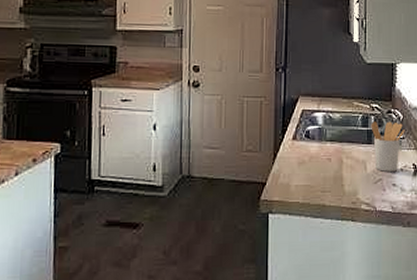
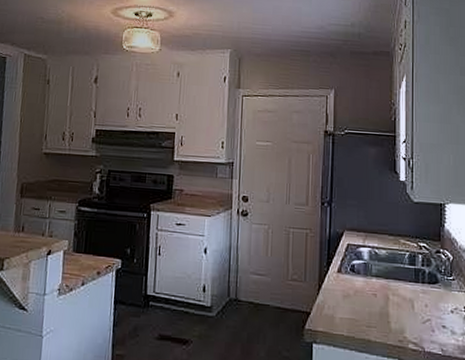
utensil holder: present [371,121,405,172] -> none [418,260,456,313]

